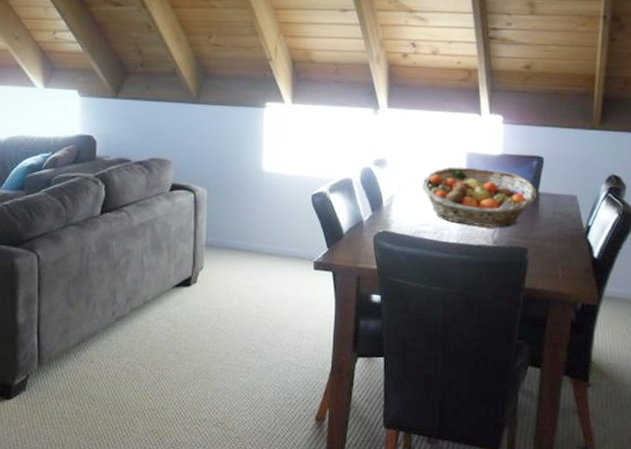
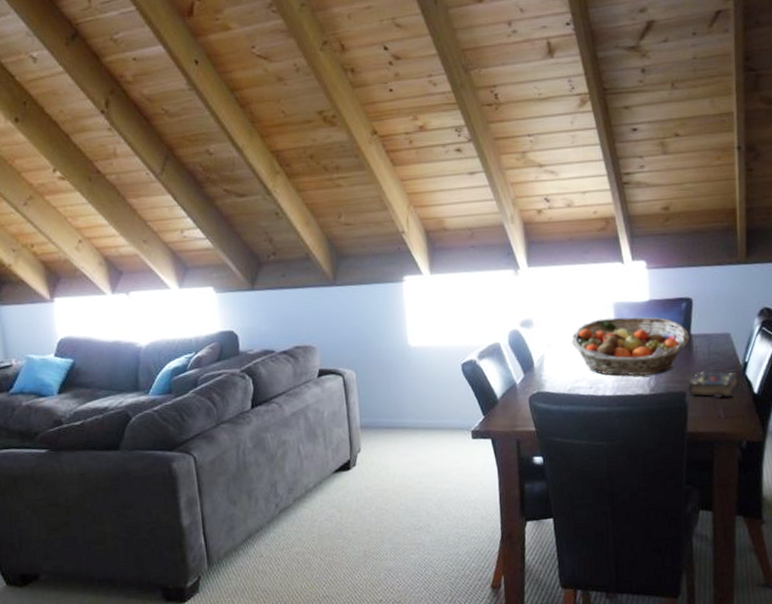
book: none [529,230,581,259] -> present [687,372,738,398]

